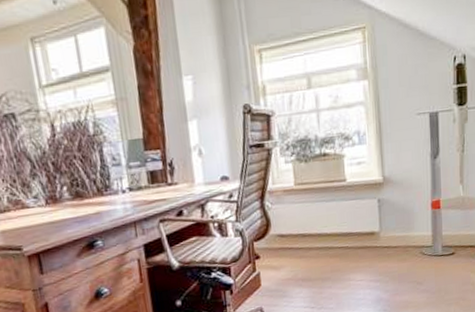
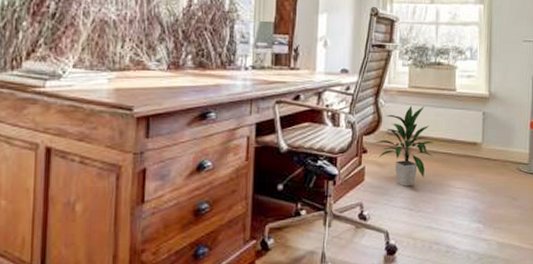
indoor plant: none [267,202,329,287] -> present [375,105,434,187]

